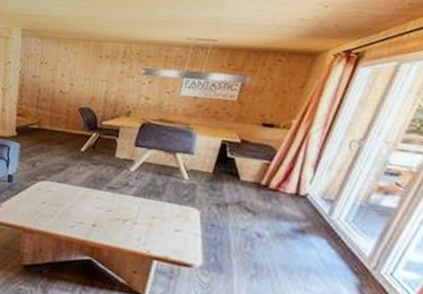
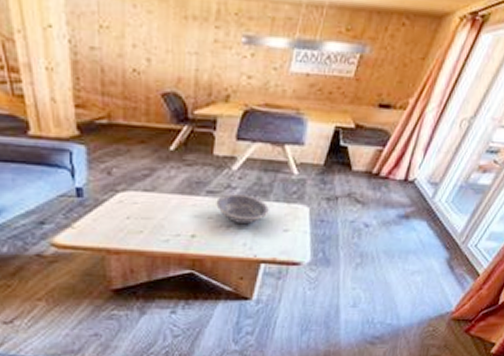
bowl: none [115,191,162,221] -> present [216,194,269,225]

